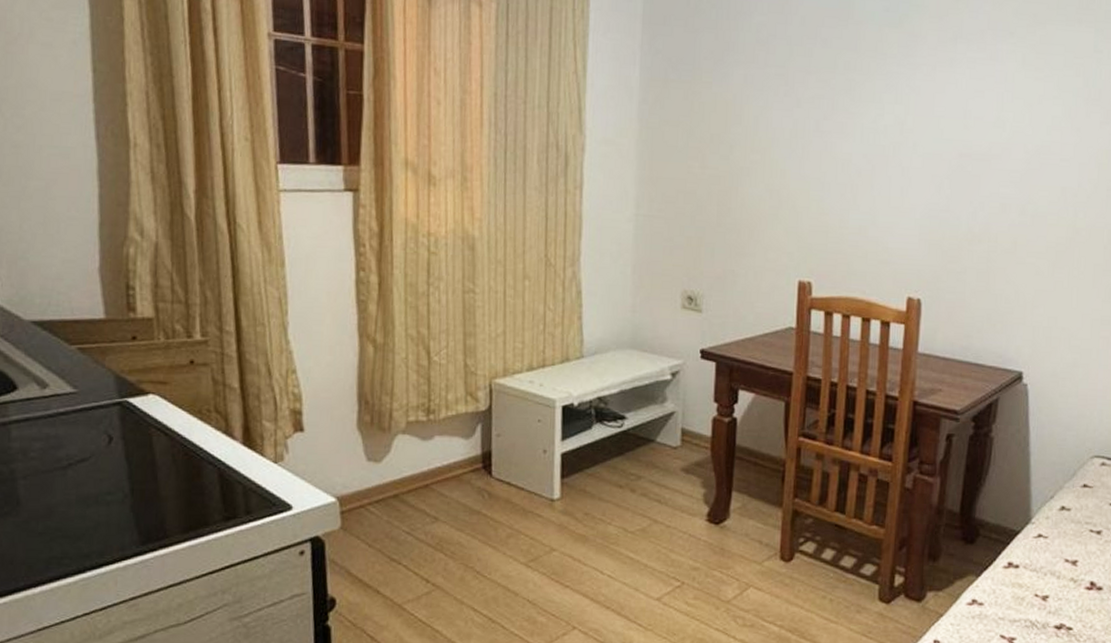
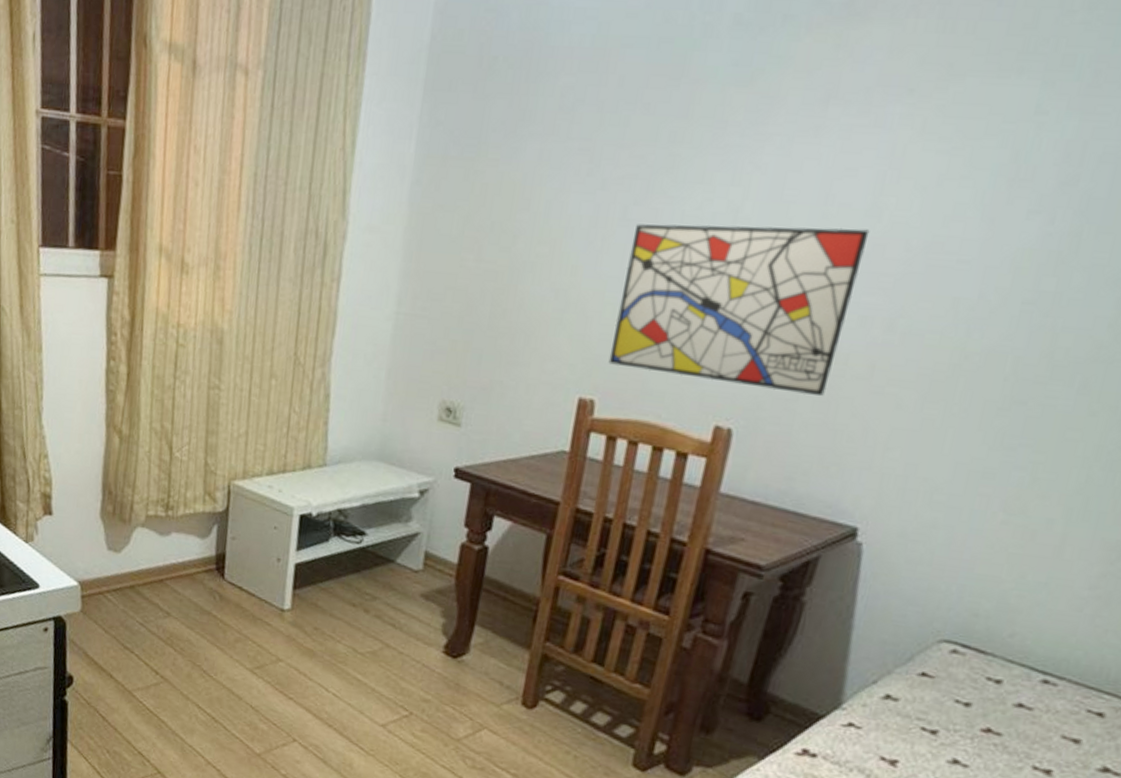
wall art: none [819,135,998,268] -> present [608,224,870,396]

